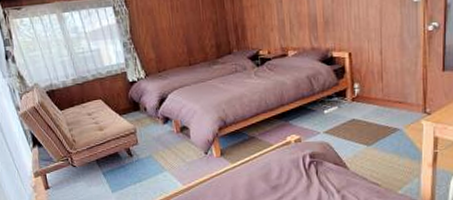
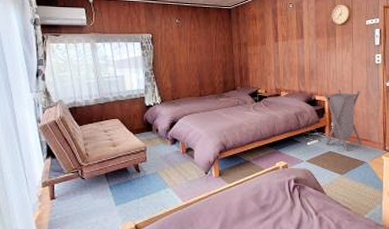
laundry hamper: none [342,39,395,116] -> present [323,89,362,150]

